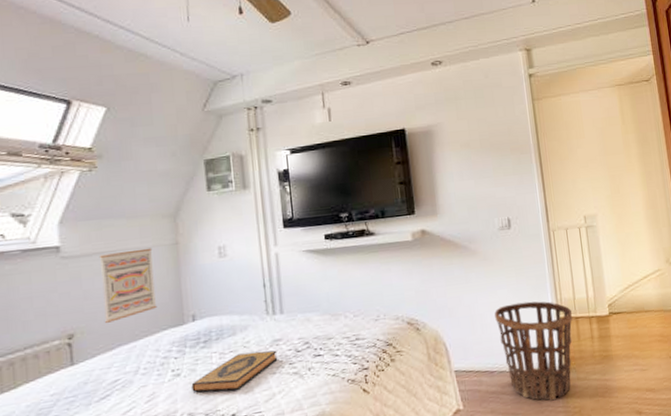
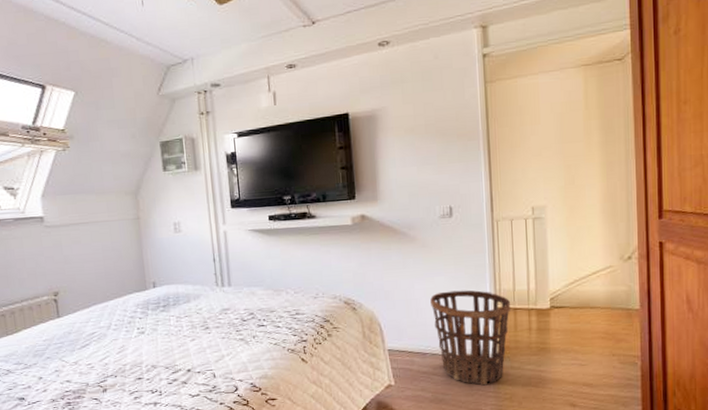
wall art: present [99,248,158,323] -> none [75,221,124,284]
hardback book: present [191,350,278,392] -> none [153,318,226,350]

